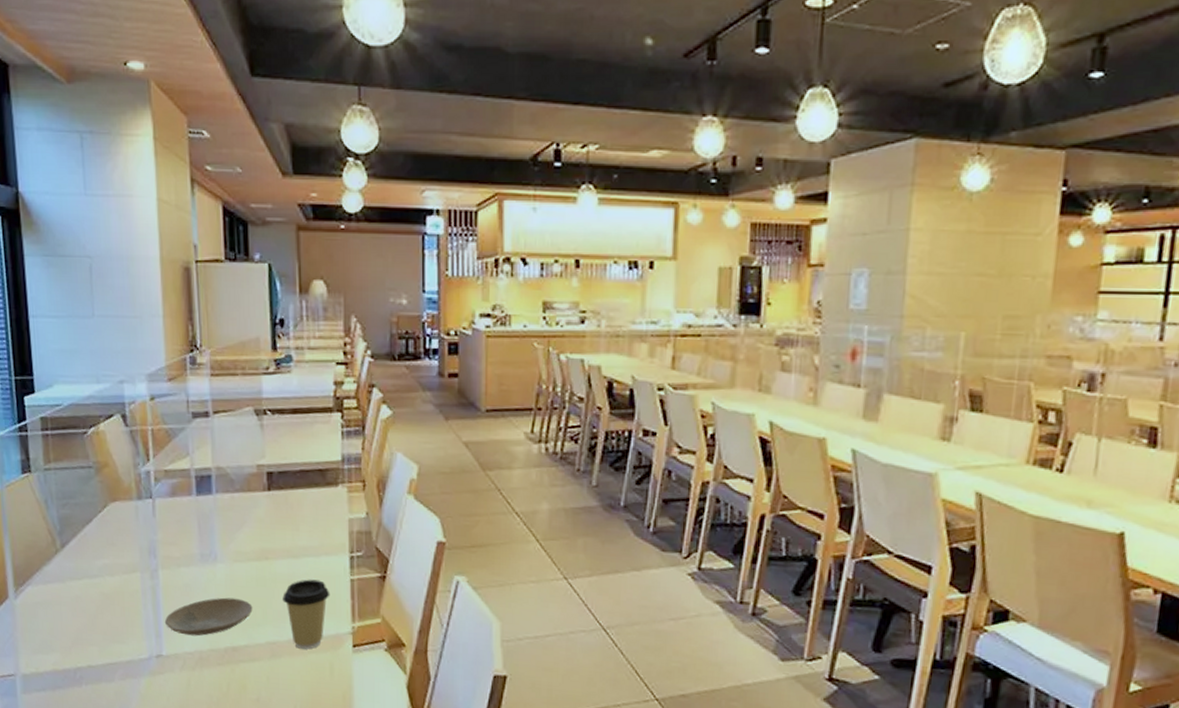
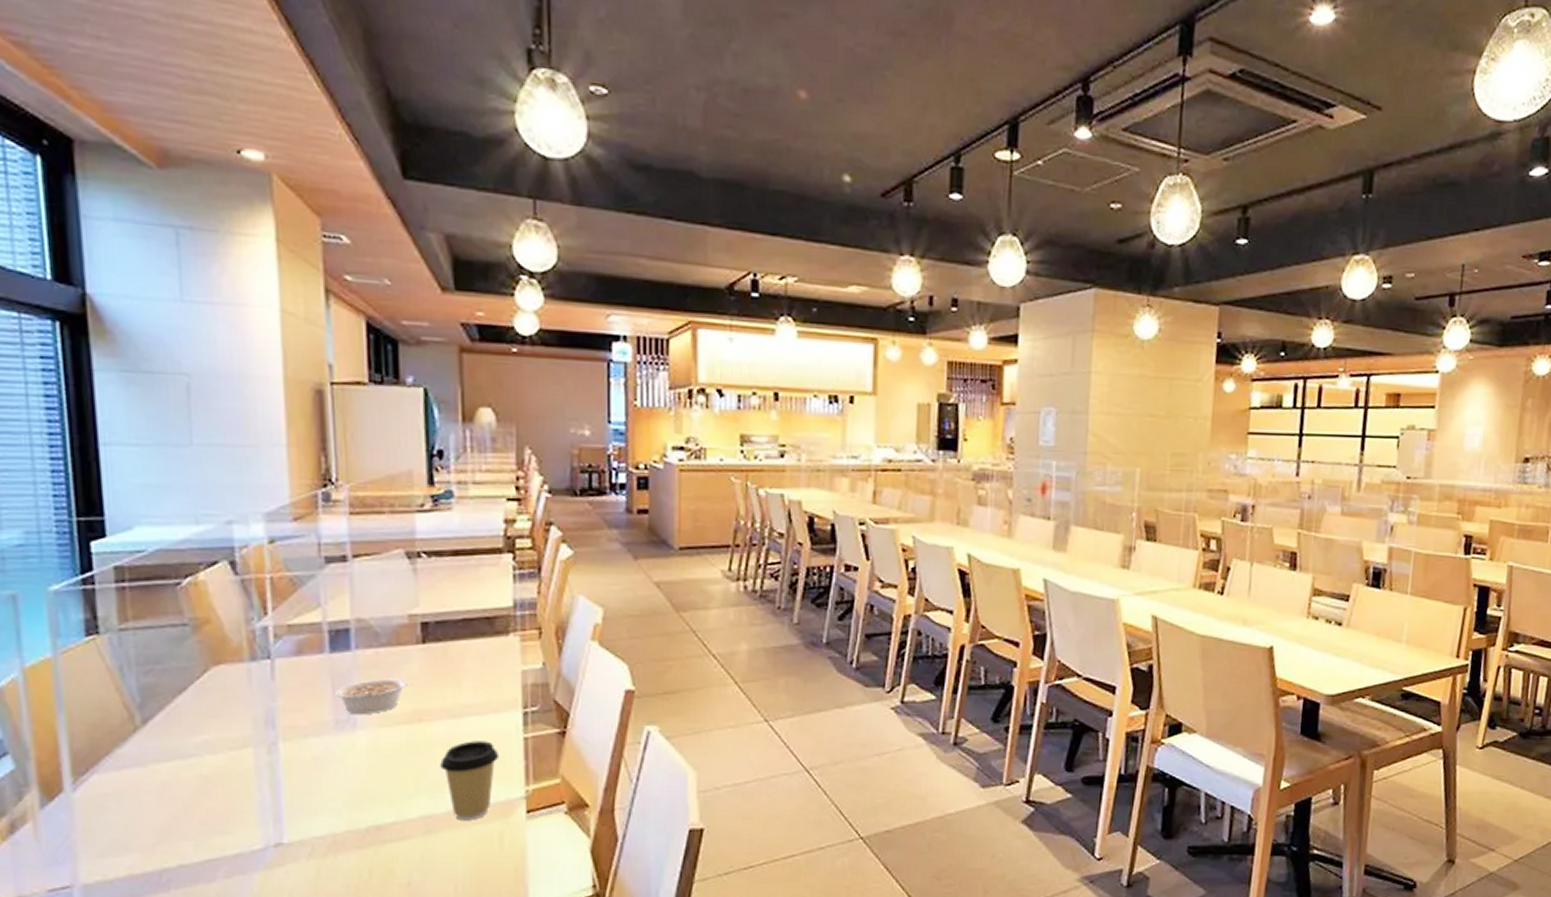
plate: present [164,597,253,636] -> none [285,769,403,817]
legume: none [201,519,259,551] -> present [335,678,411,715]

